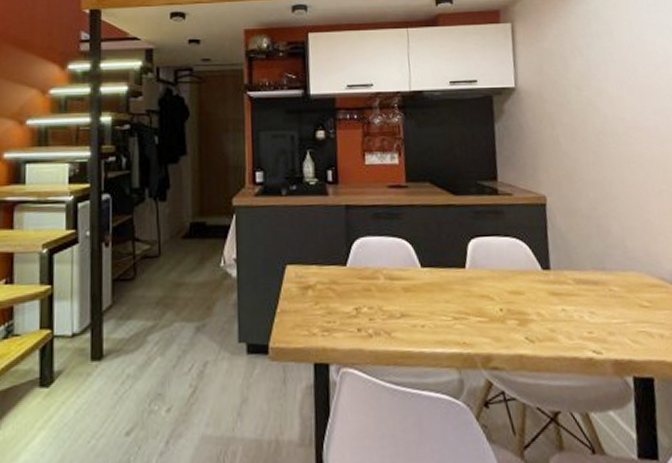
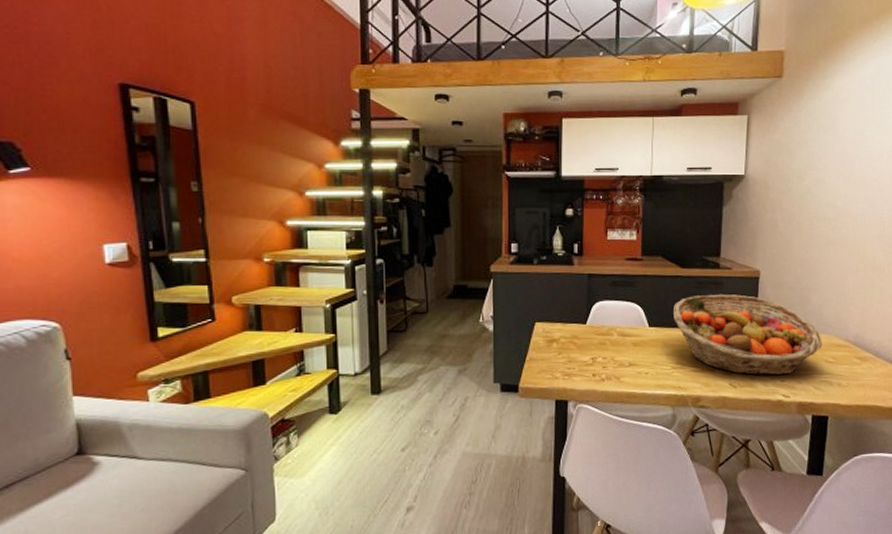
fruit basket: none [448,225,633,326] -> present [674,294,822,376]

